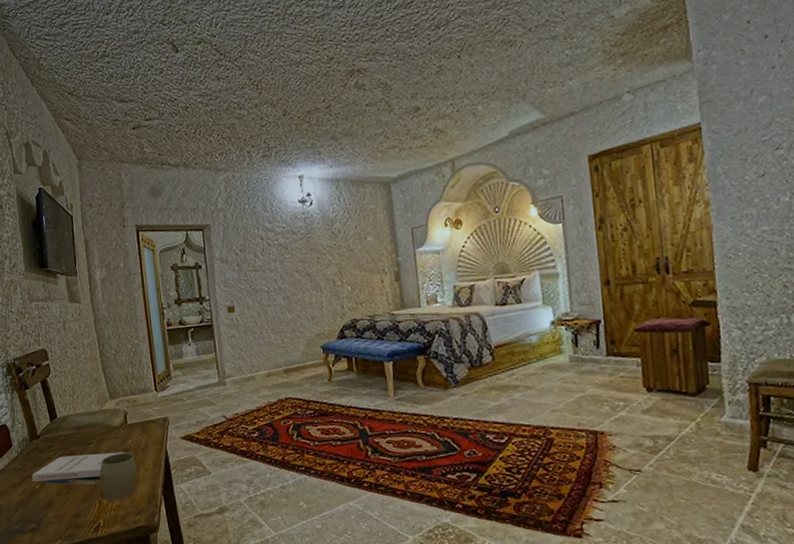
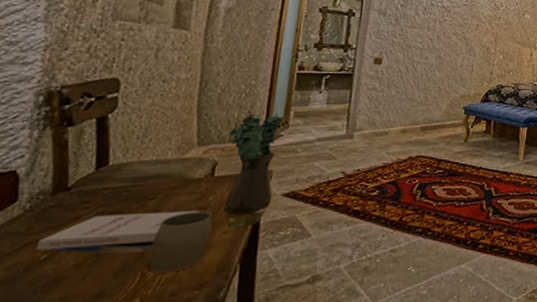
vase: none [129,366,174,466] -> present [223,110,283,228]

